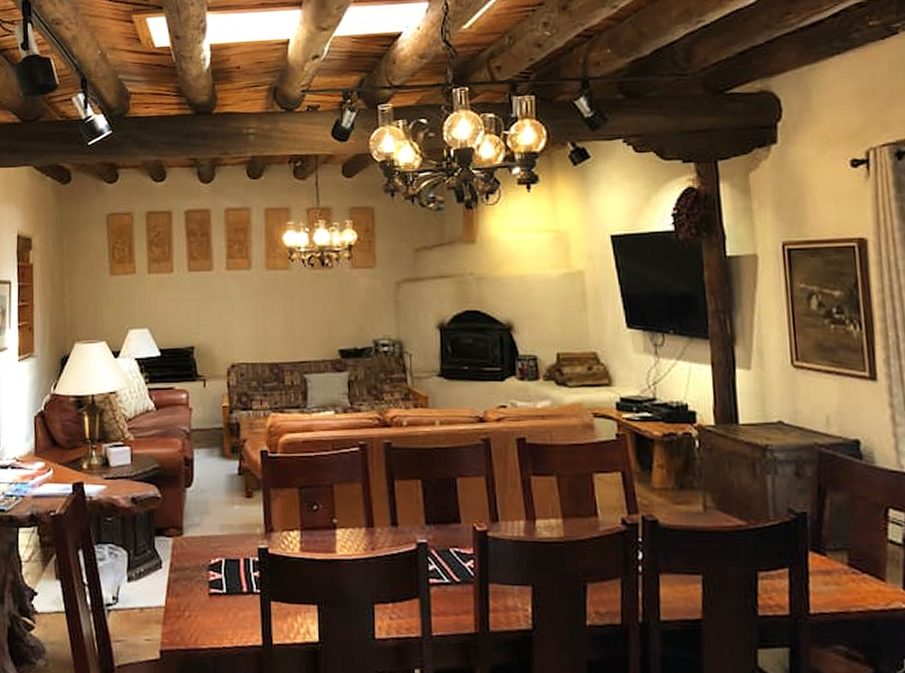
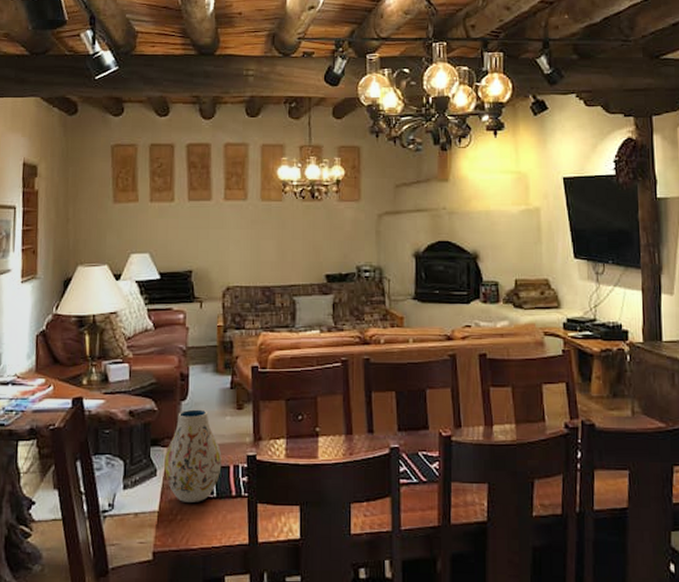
vase: none [170,496,231,598] -> present [164,409,222,502]

